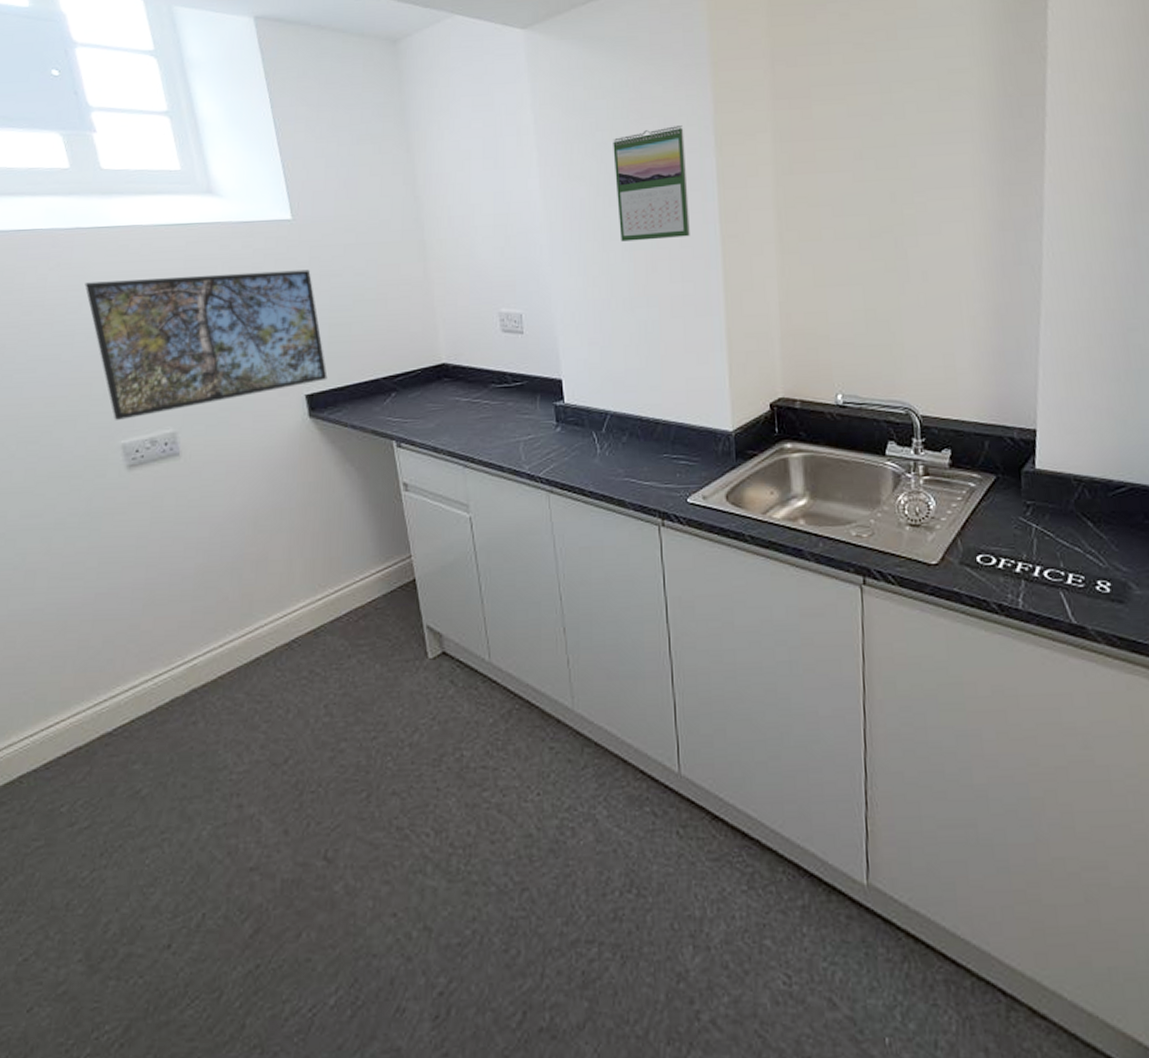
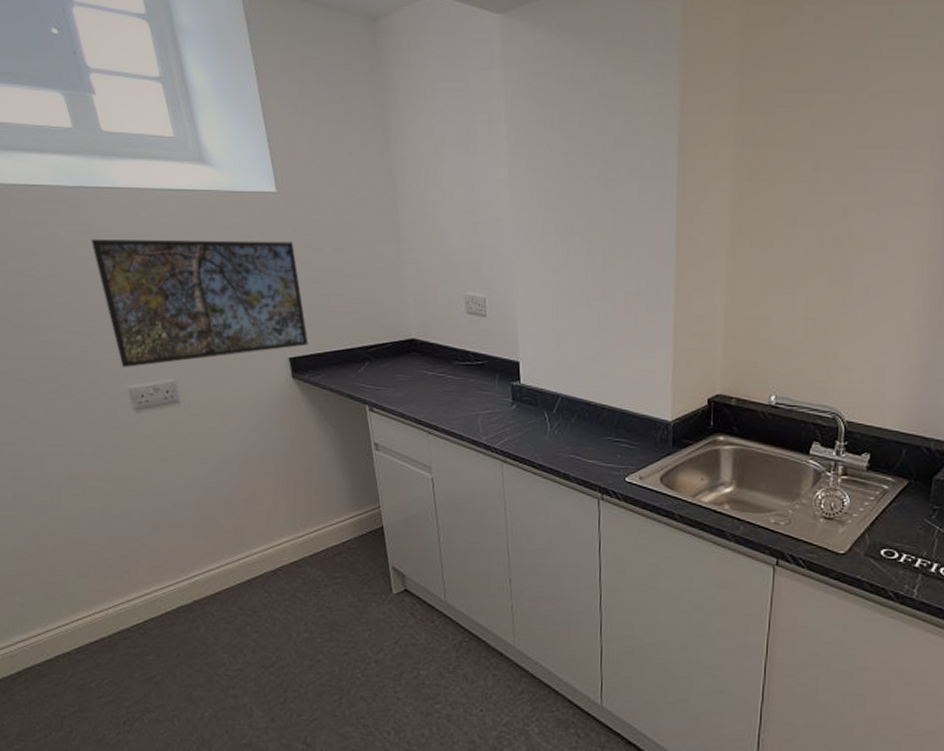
calendar: present [613,125,690,242] -> none [579,124,649,236]

